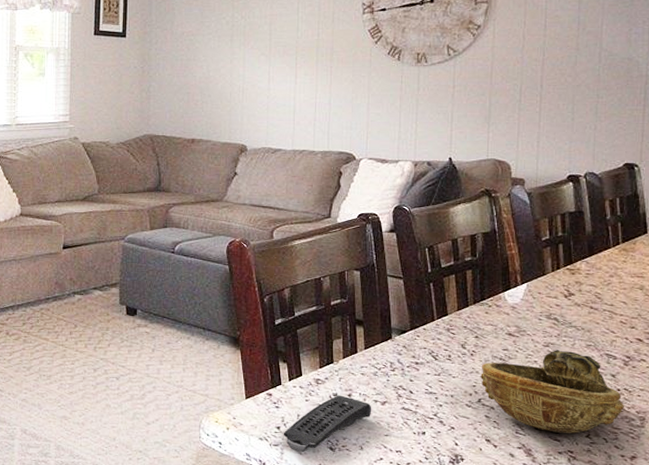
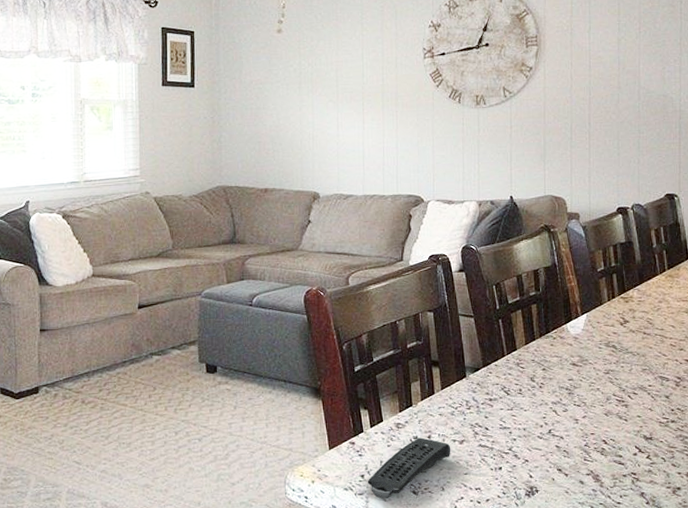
decorative bowl: present [480,350,624,433] -> none [549,376,678,457]

